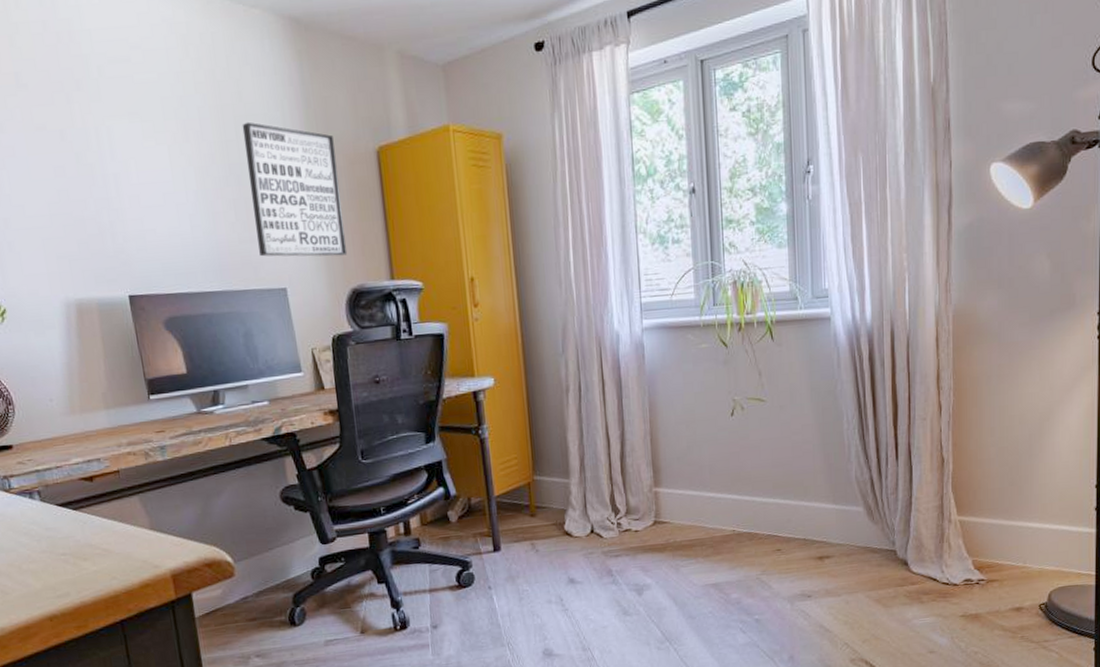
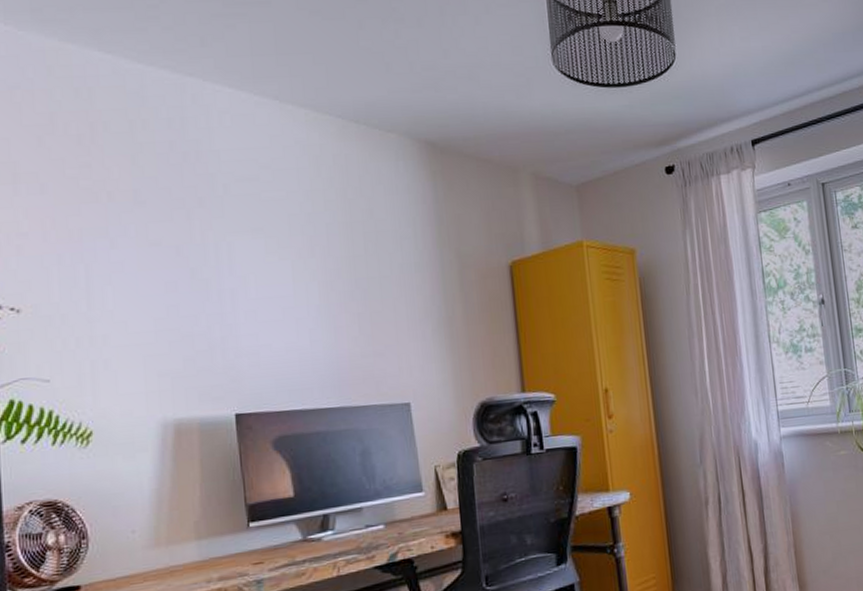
wall art: present [242,122,348,257] -> none [371,238,477,371]

